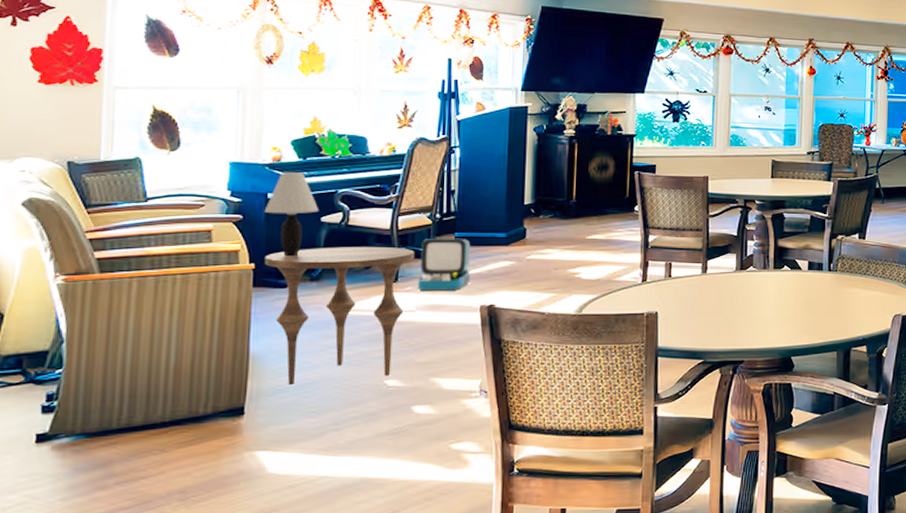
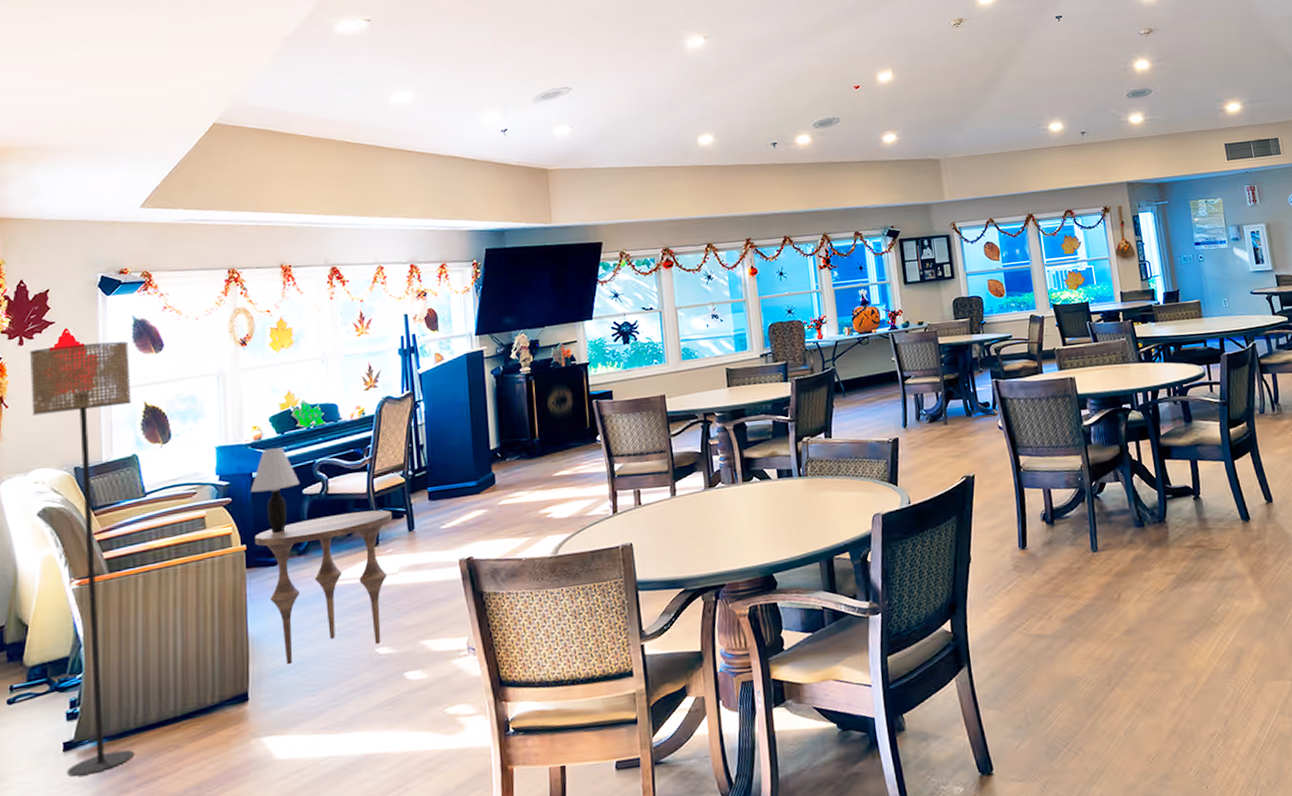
floor lamp: none [22,33,139,469] -> present [29,341,134,777]
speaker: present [417,238,471,290] -> none [397,492,448,551]

